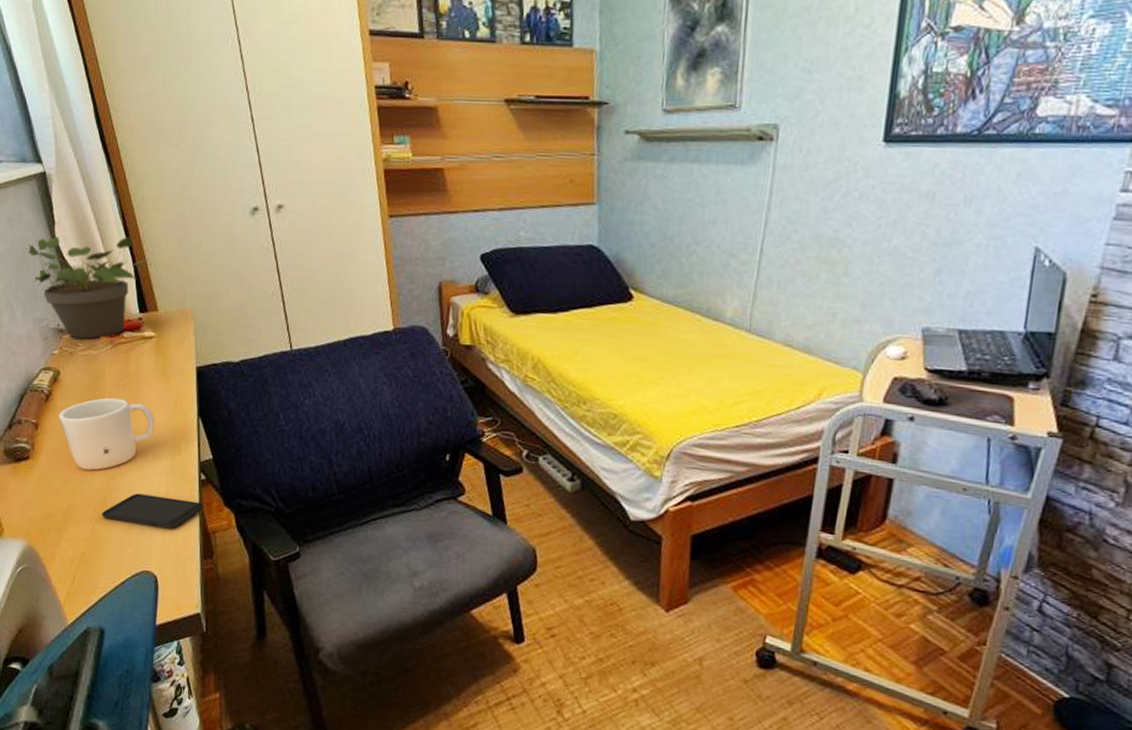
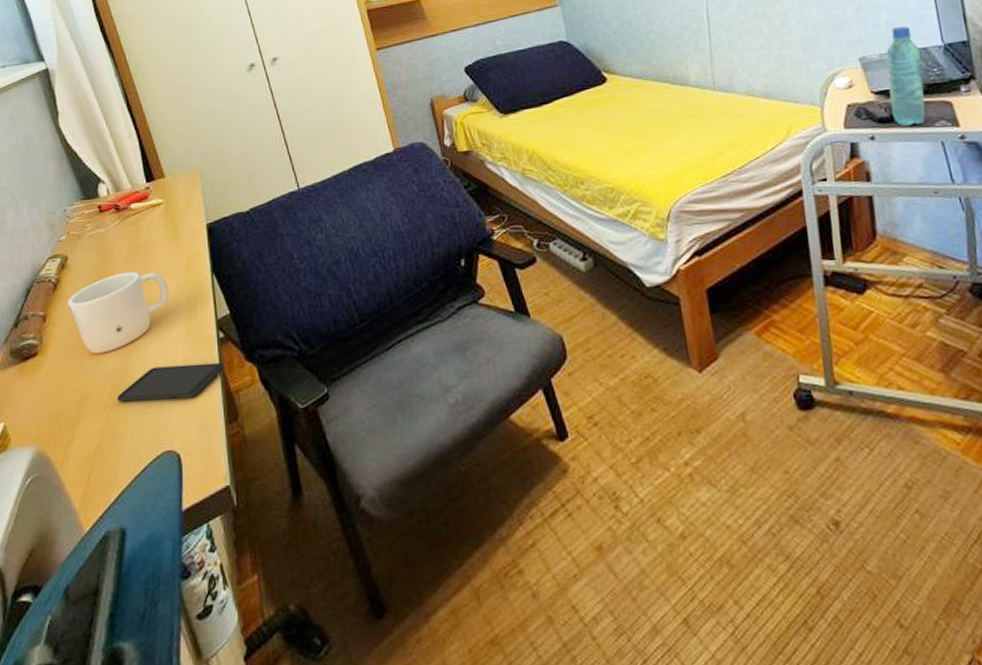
potted plant: present [26,236,152,340] -> none [30,112,156,222]
water bottle: none [940,302,997,415] -> present [886,26,926,127]

